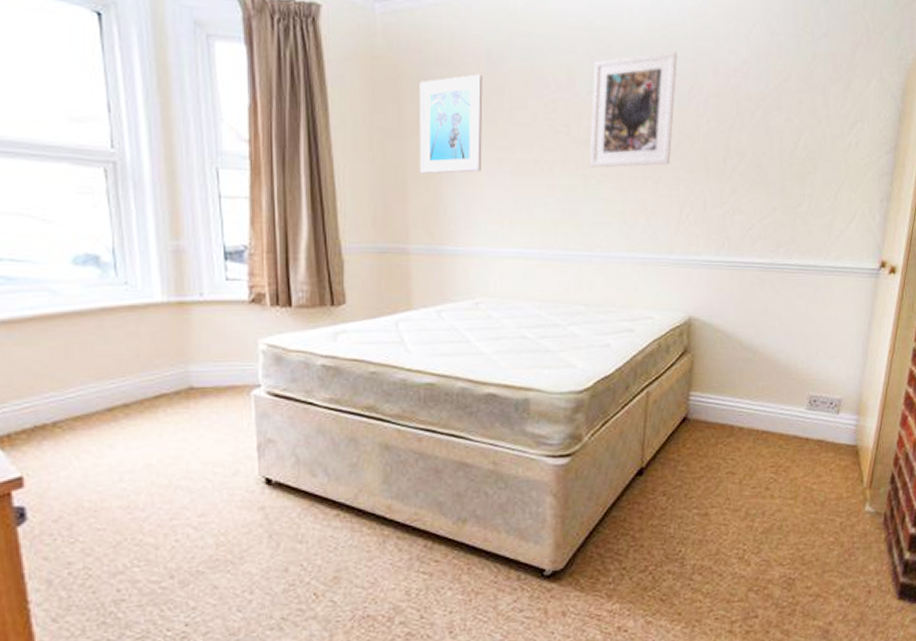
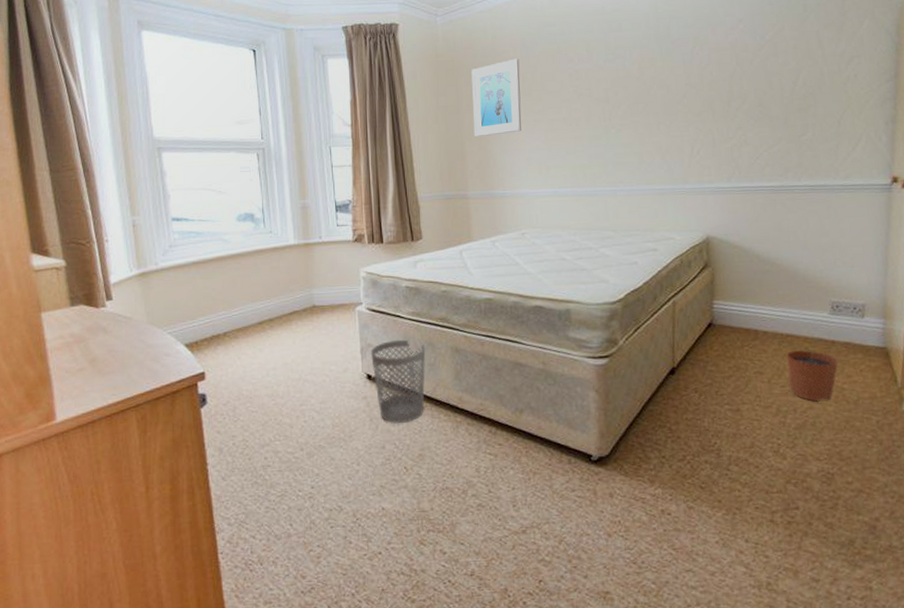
wastebasket: none [270,433,346,540] -> present [370,339,426,423]
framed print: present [589,51,677,168] -> none [608,21,680,120]
plant pot: none [760,435,810,504] -> present [786,338,839,402]

